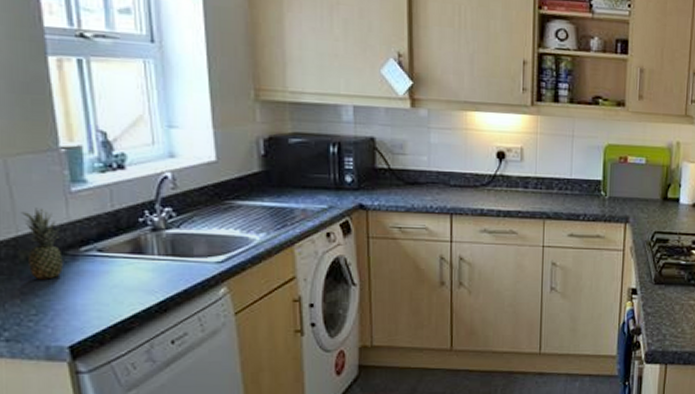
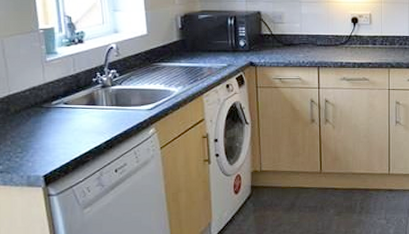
fruit: present [22,208,63,280] -> none [13,74,40,126]

